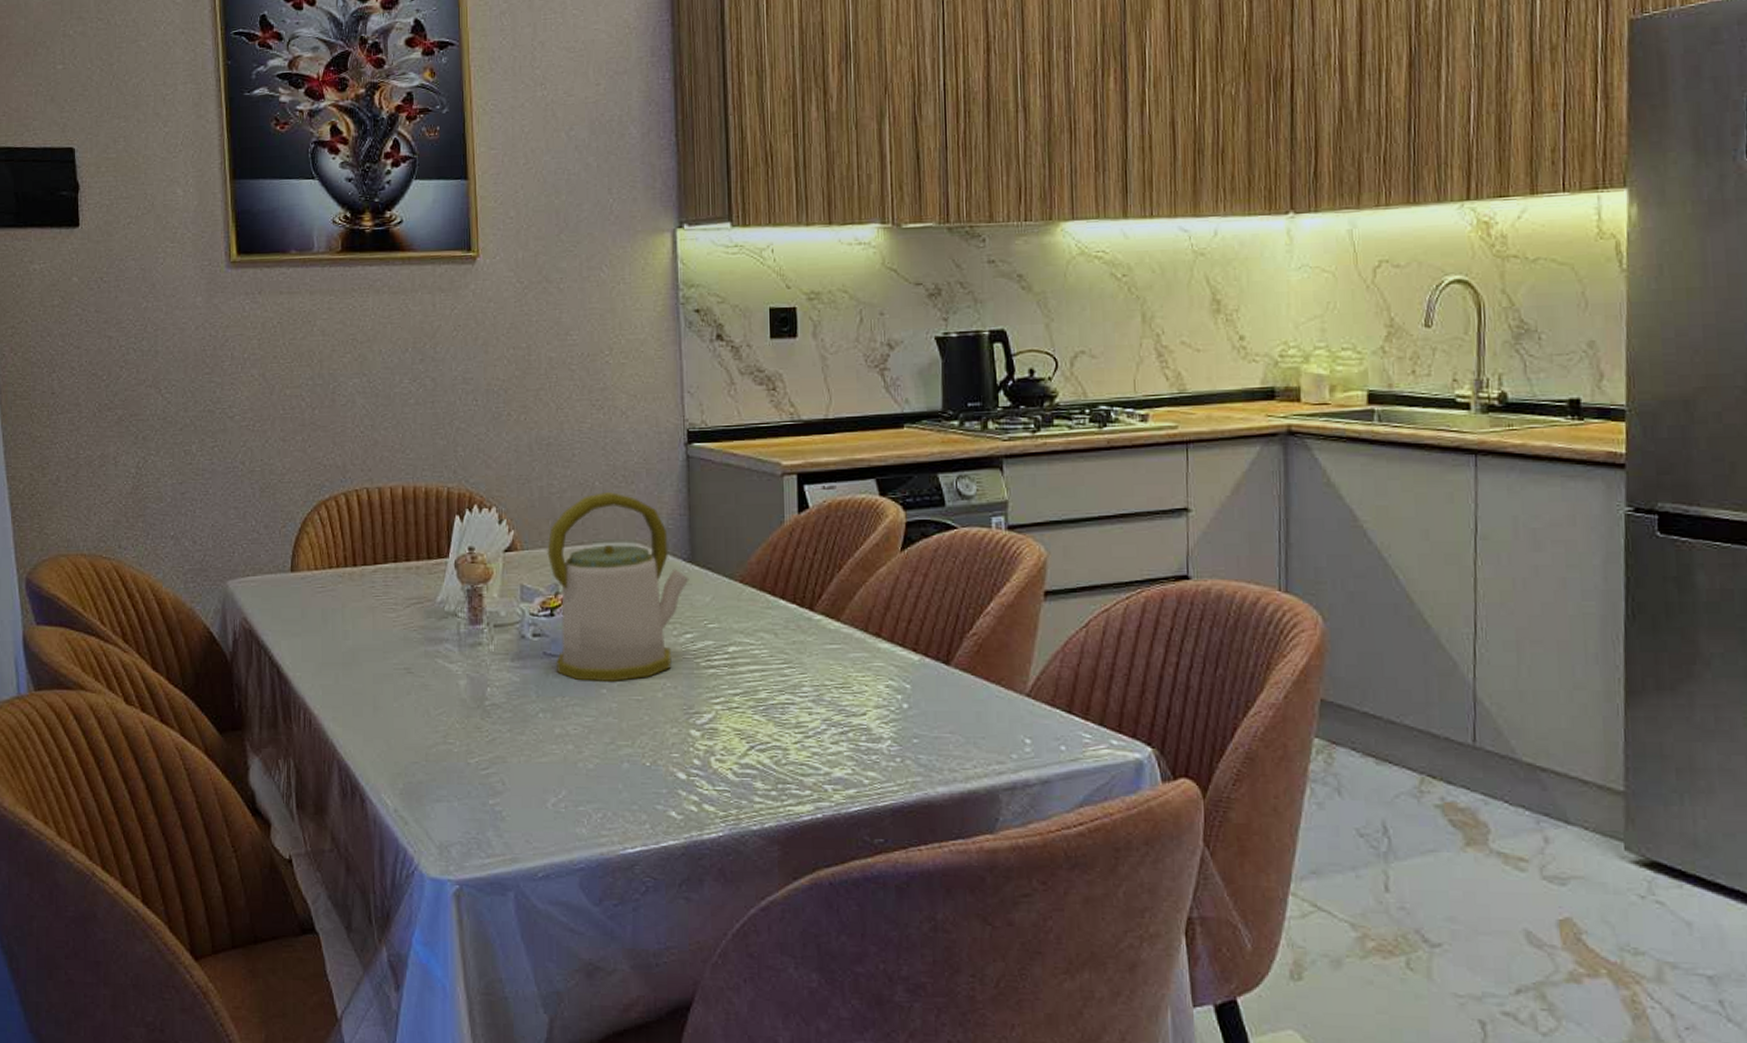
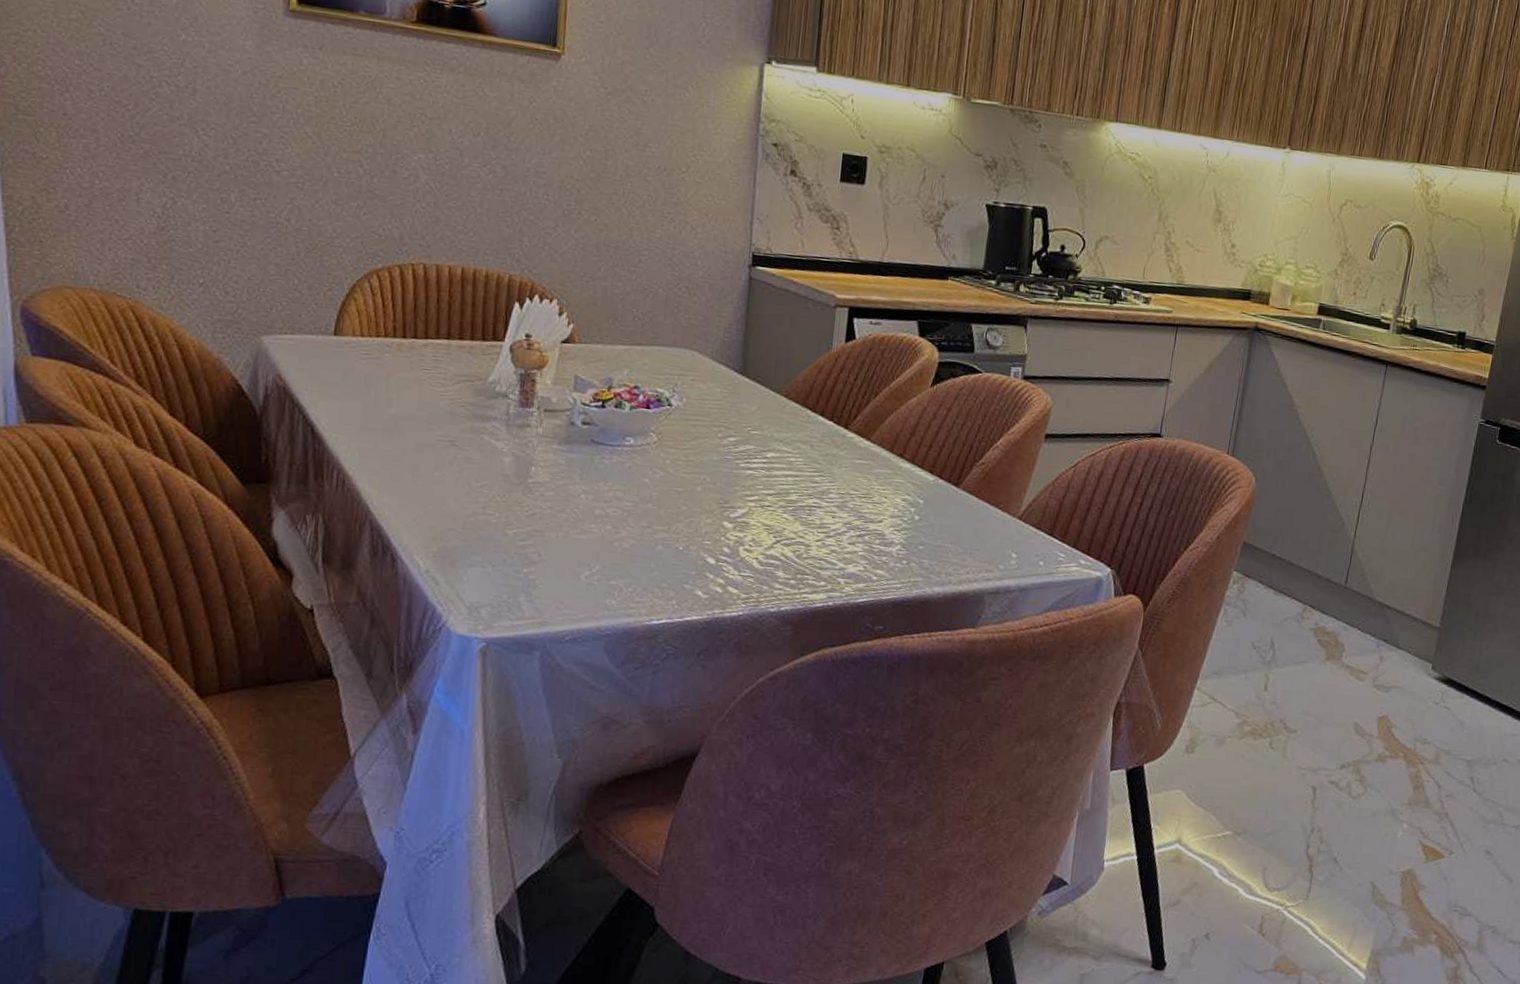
kettle: present [547,491,689,681] -> none [602,299,739,473]

